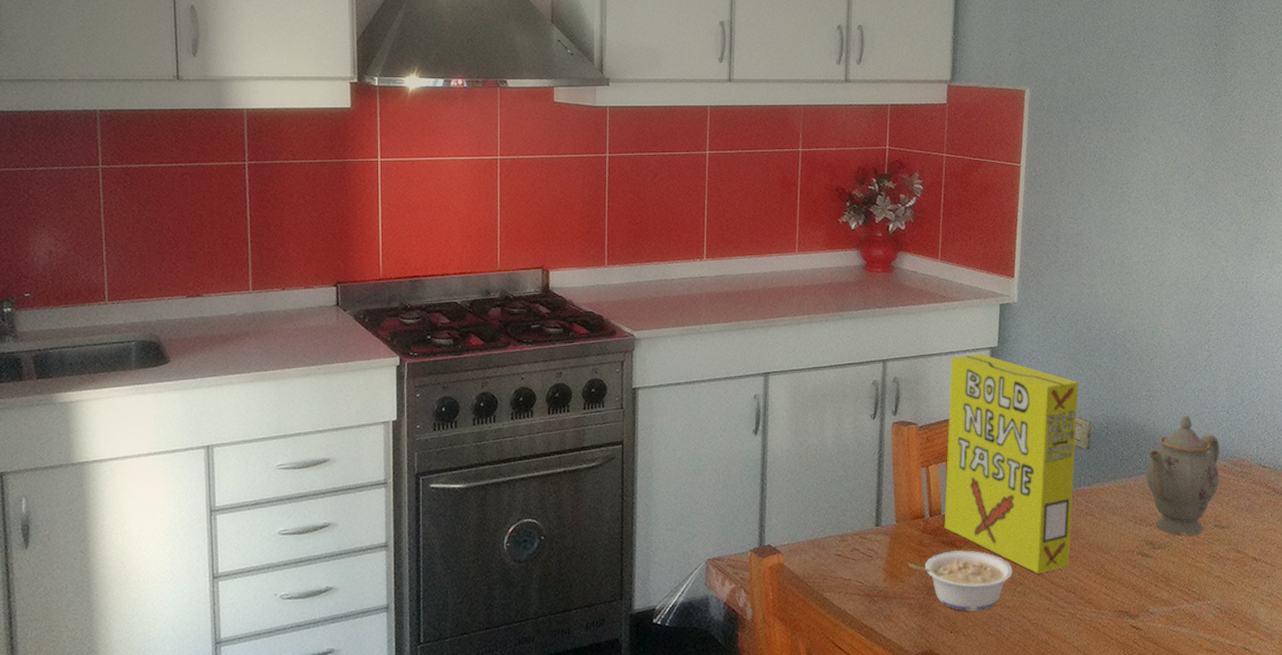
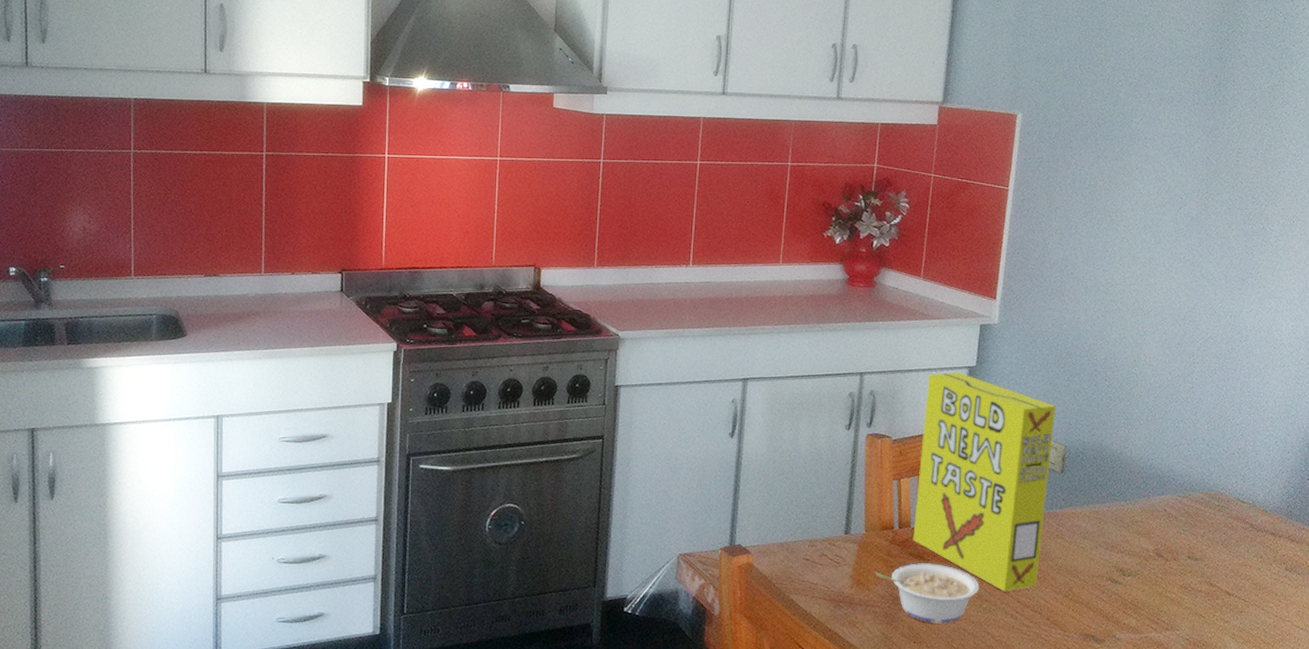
teapot: present [1145,415,1220,536] -> none [1119,445,1198,565]

